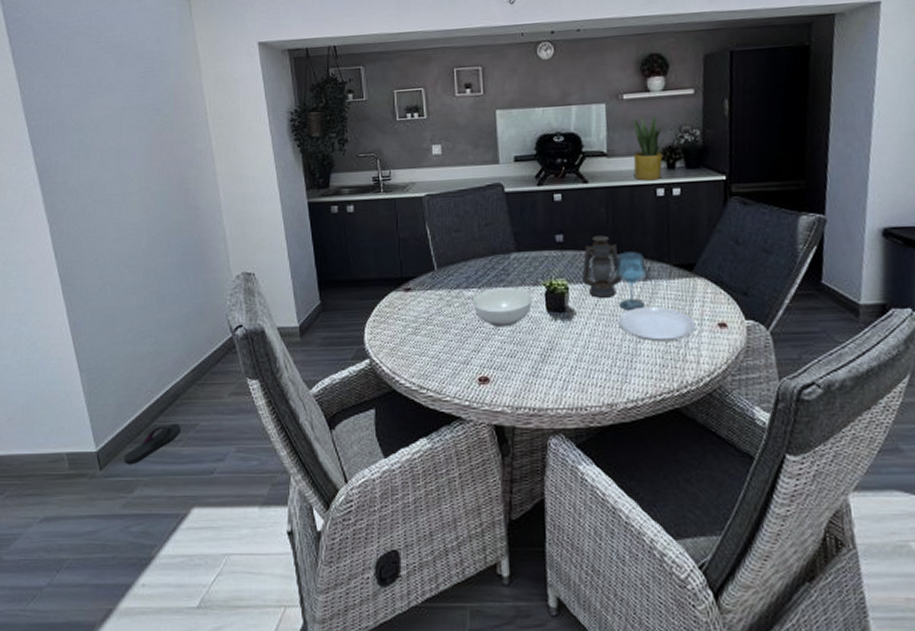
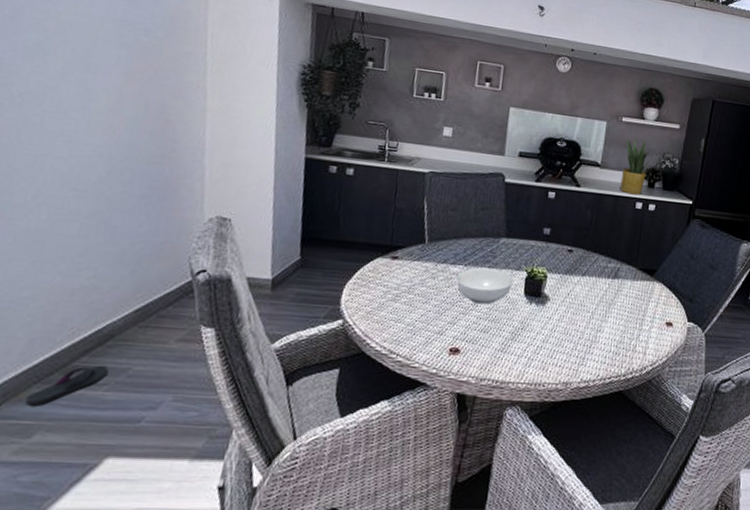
lantern: present [582,235,621,298] -> none [560,234,595,290]
wine glass: present [615,251,647,311] -> none [589,251,617,304]
plate: present [617,306,696,342] -> none [584,300,649,334]

